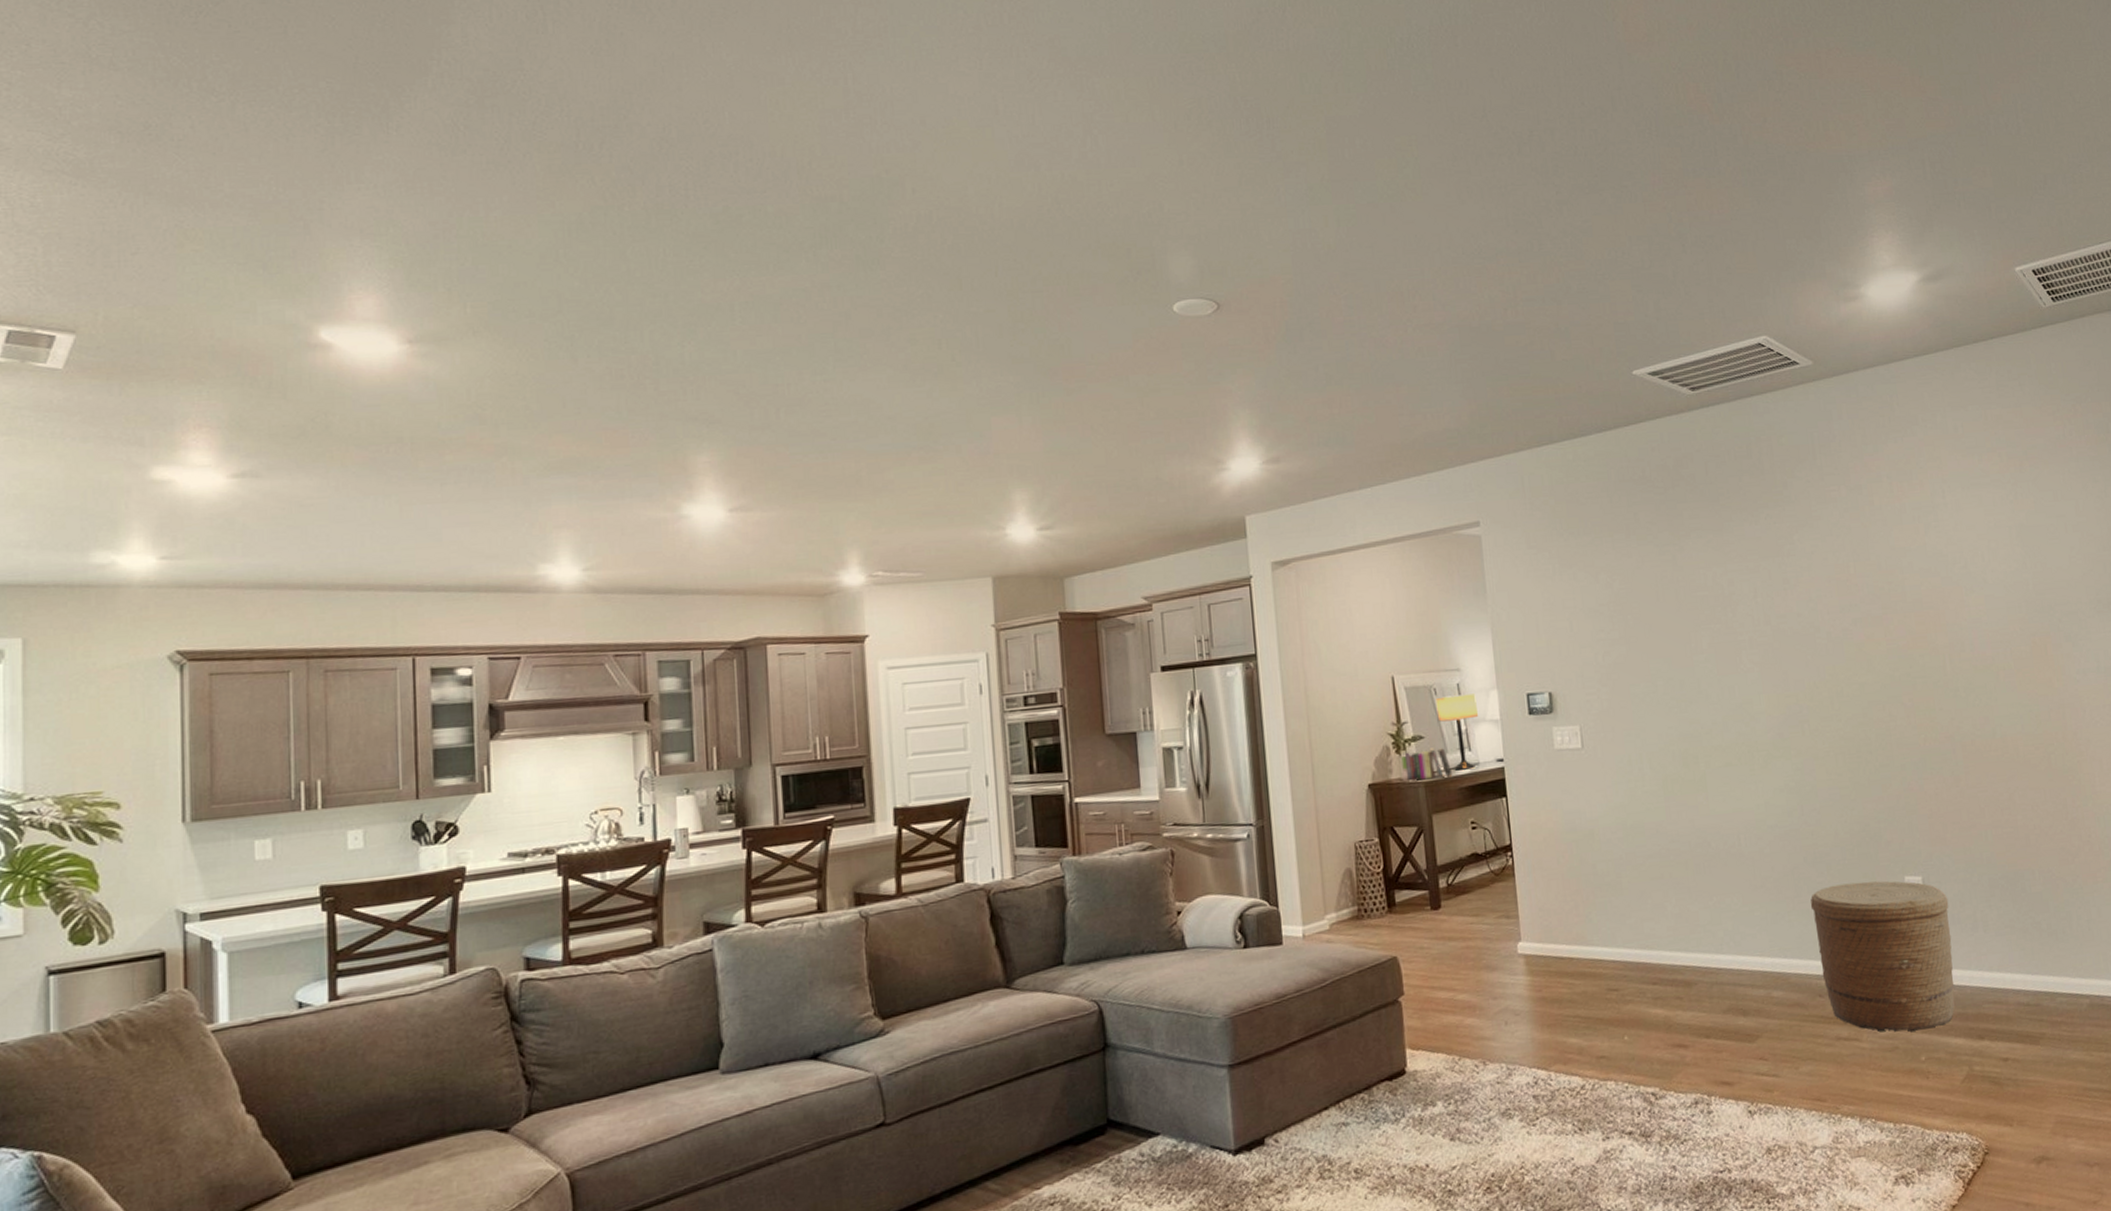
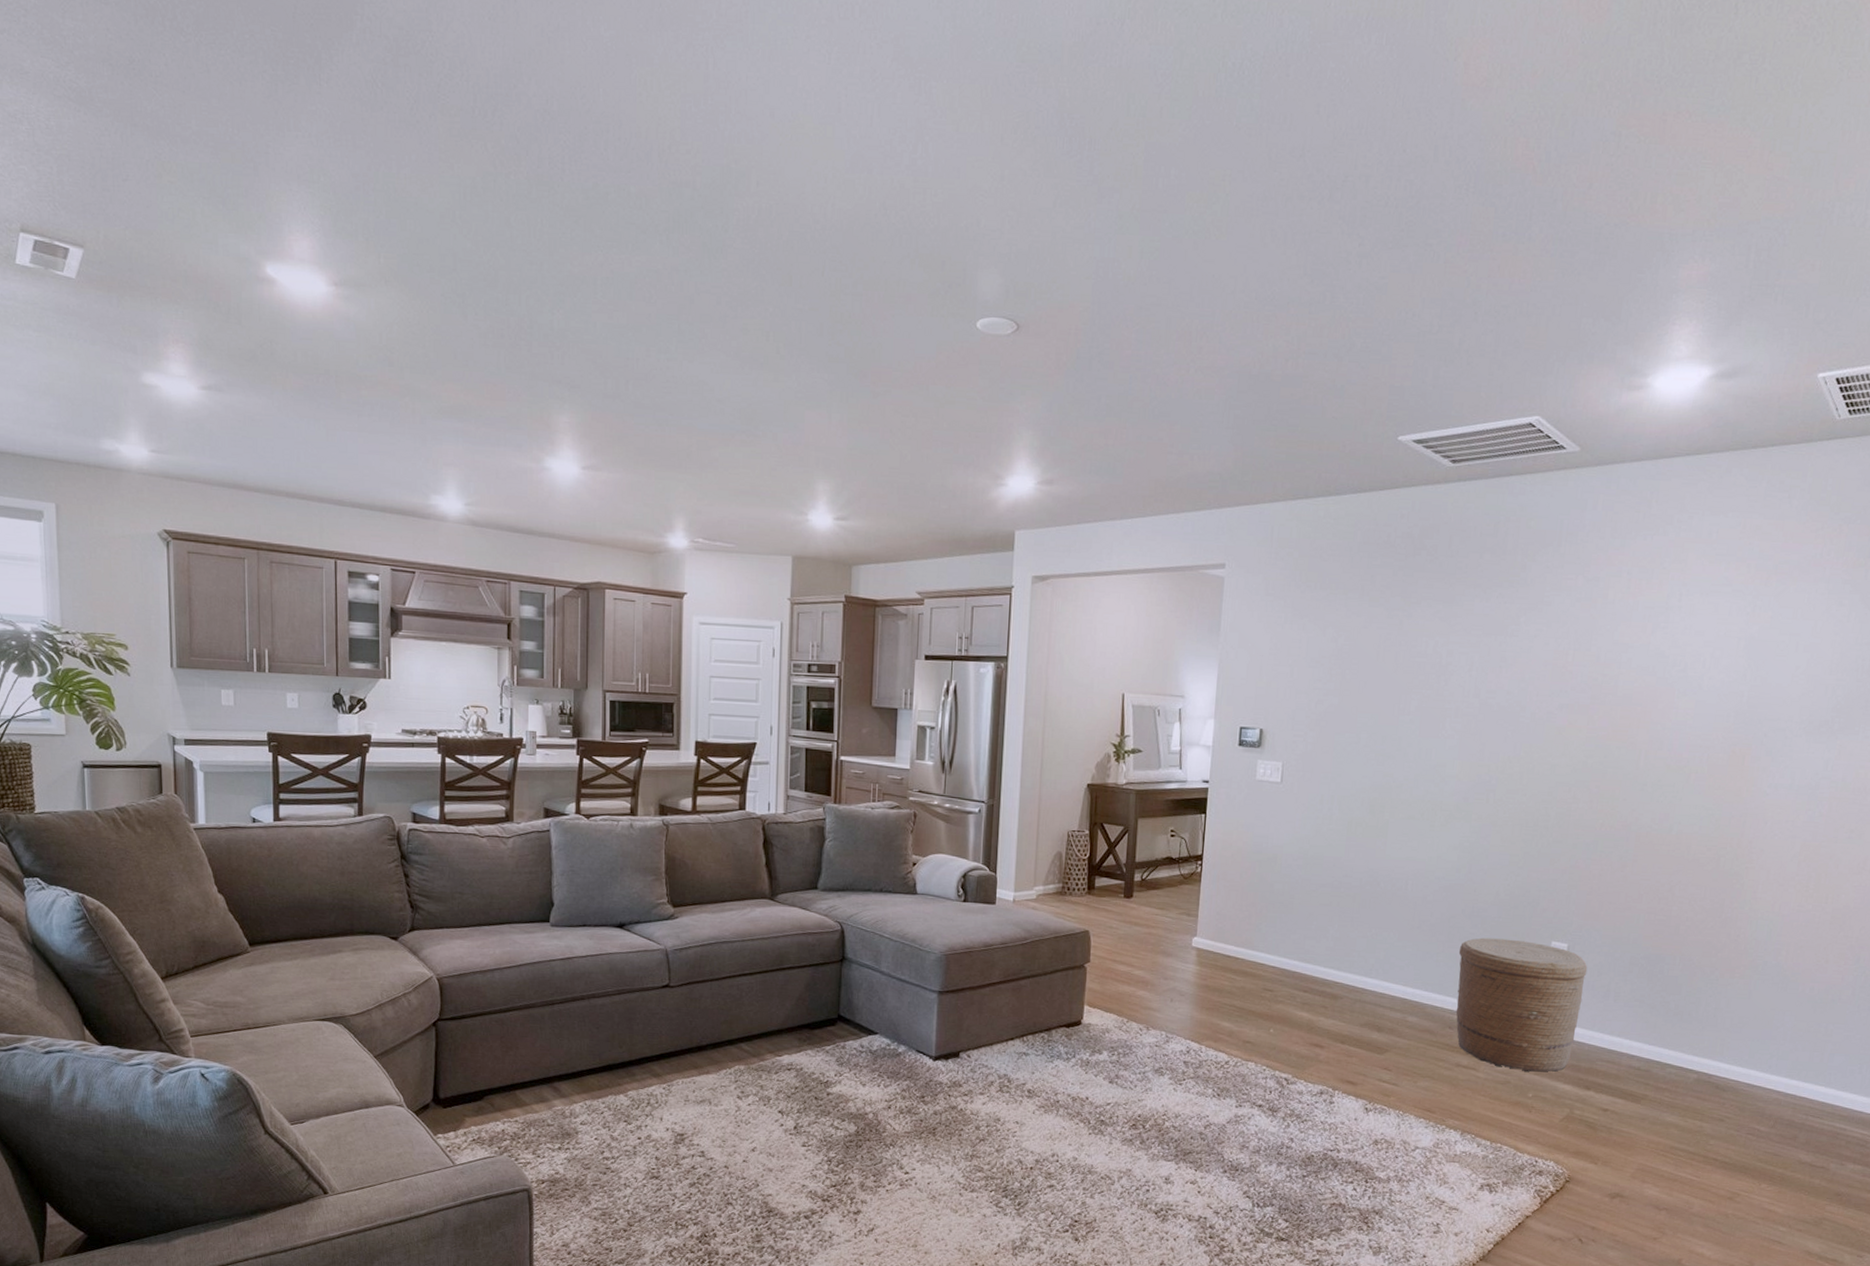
books: present [1400,748,1453,782] -> none [1117,761,1162,789]
table lamp: present [1435,693,1479,771] -> none [1156,717,1194,785]

